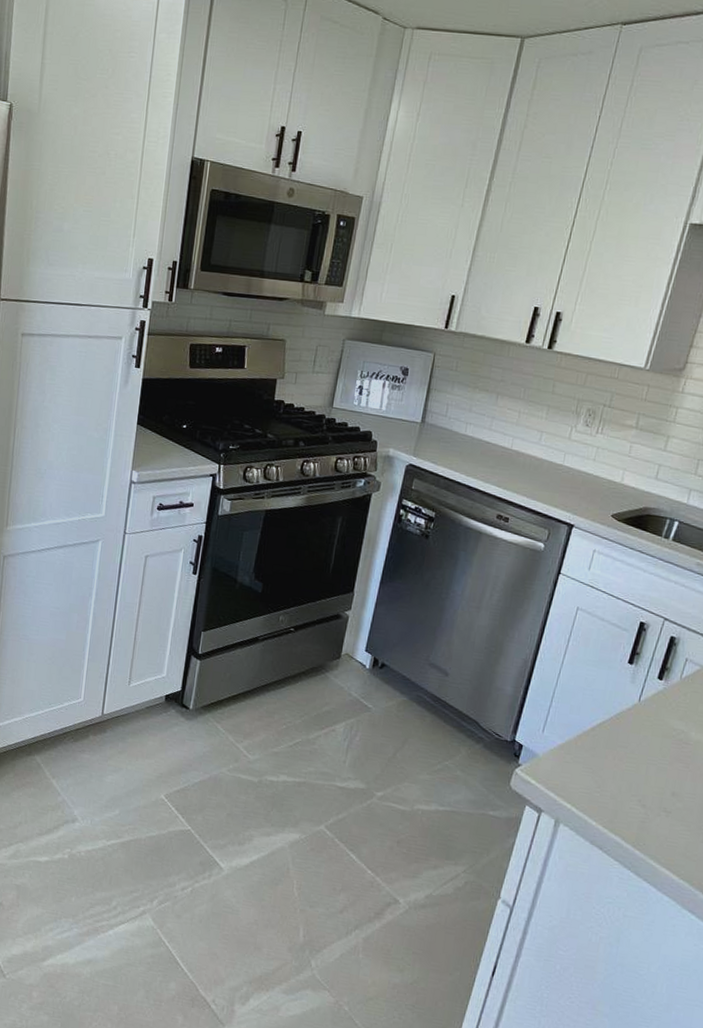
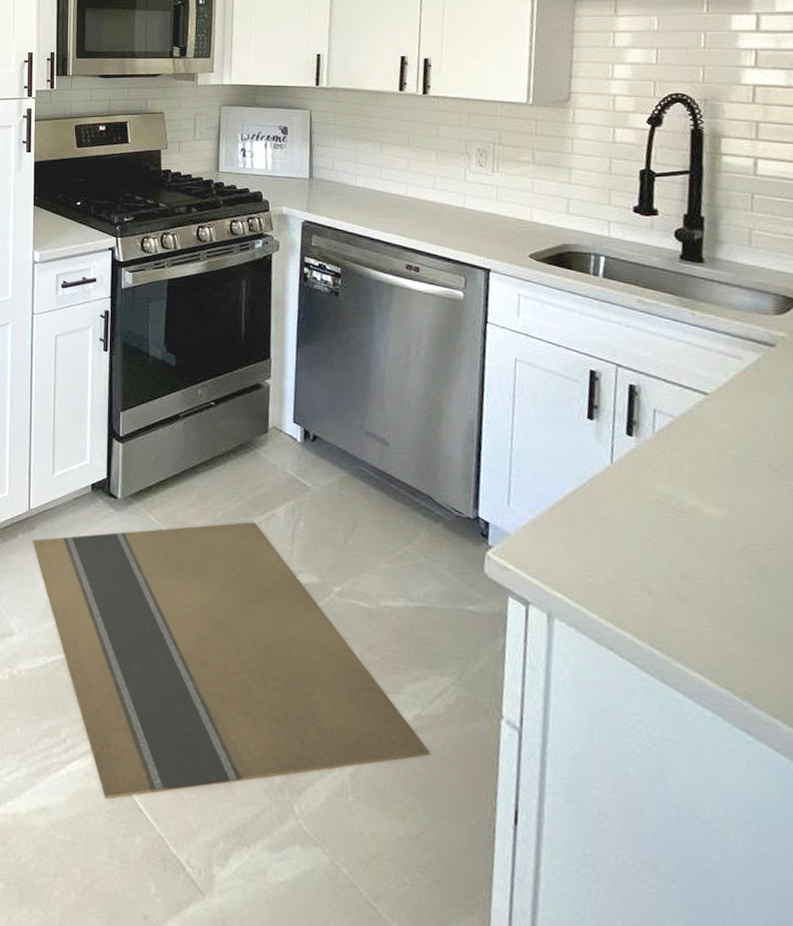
door mat: none [103,735,434,954] -> present [33,522,430,799]

